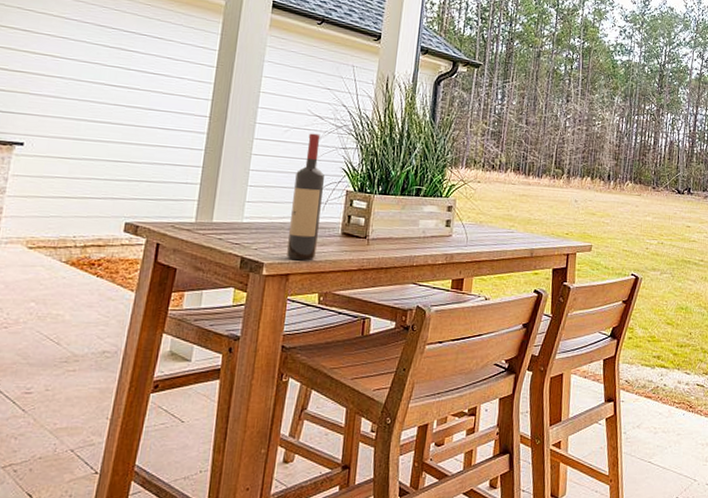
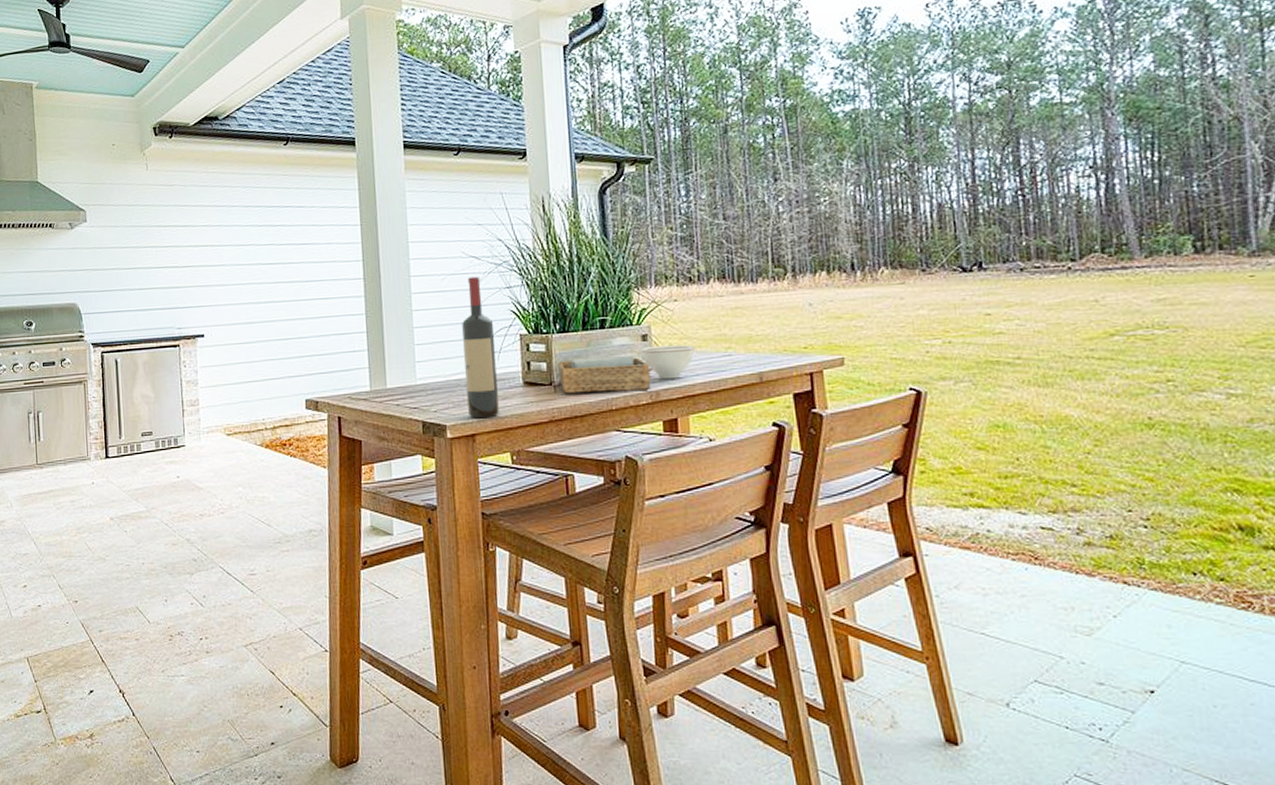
napkin holder: none [373,218,450,252] -> present [558,354,651,394]
bowl: none [444,217,487,246] -> present [639,345,695,380]

